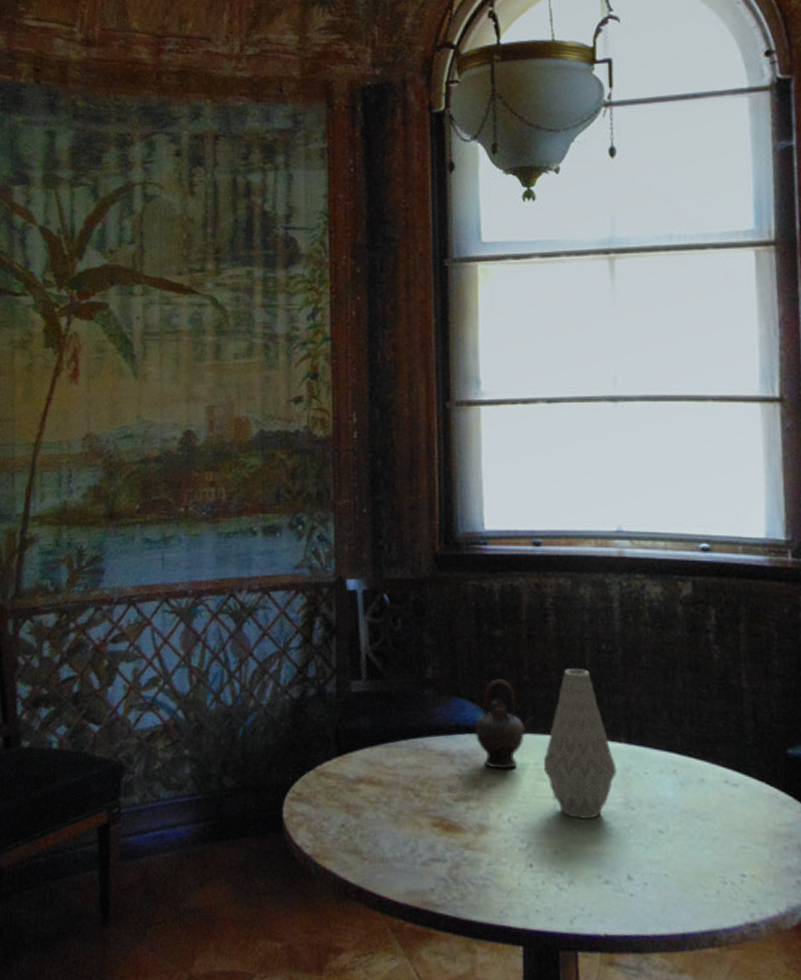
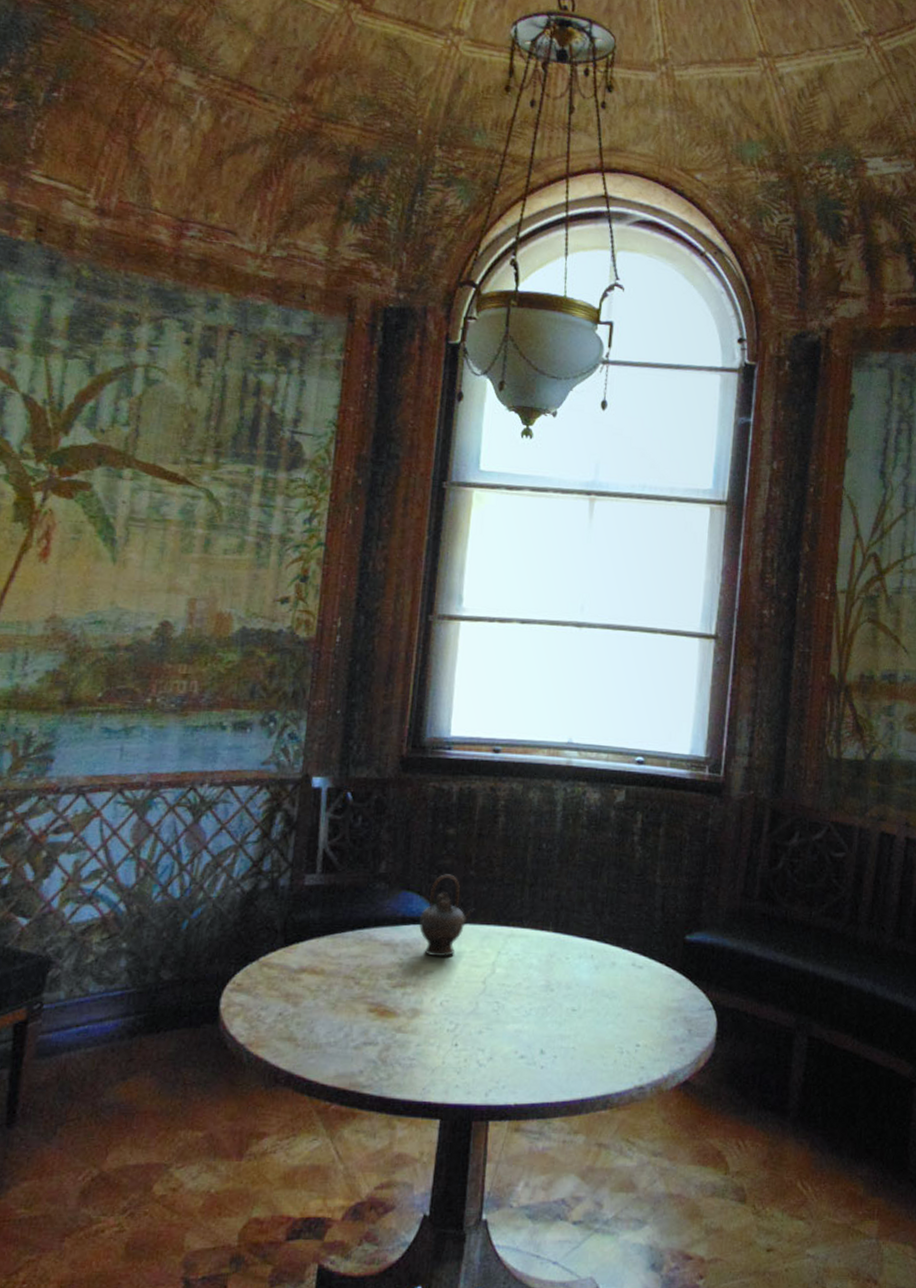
vase: present [543,669,617,819] -> none [478,865,543,1001]

